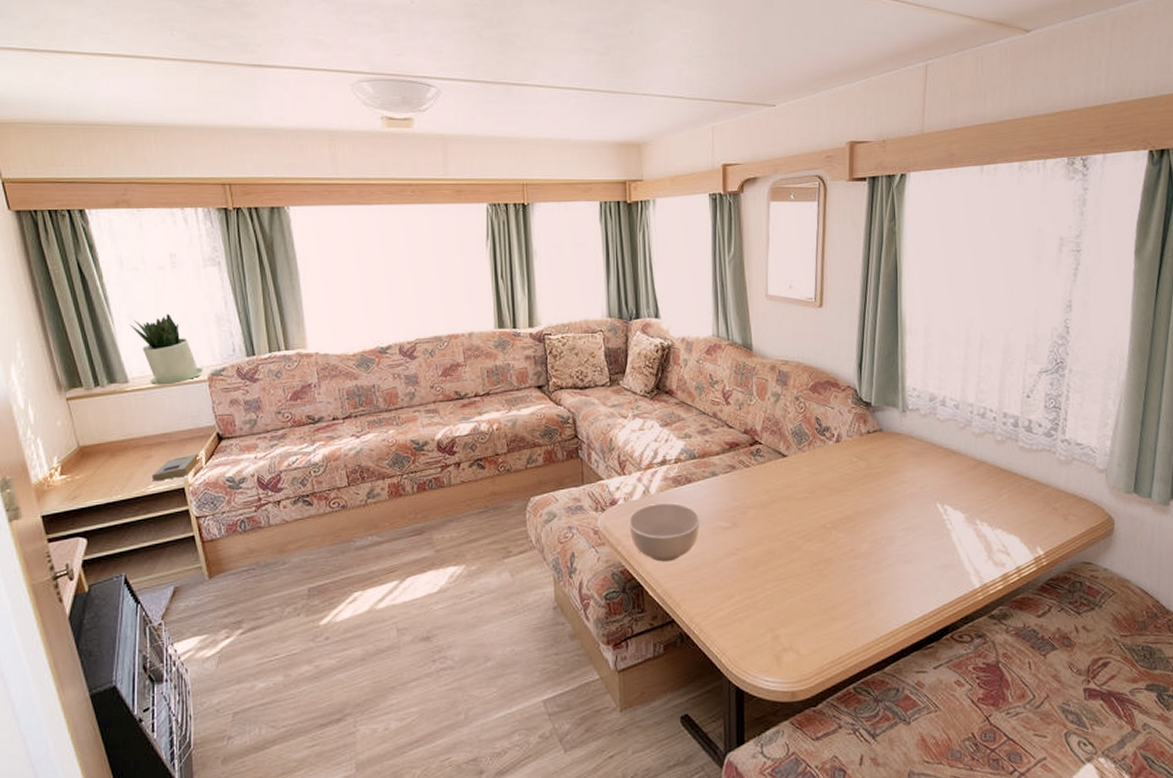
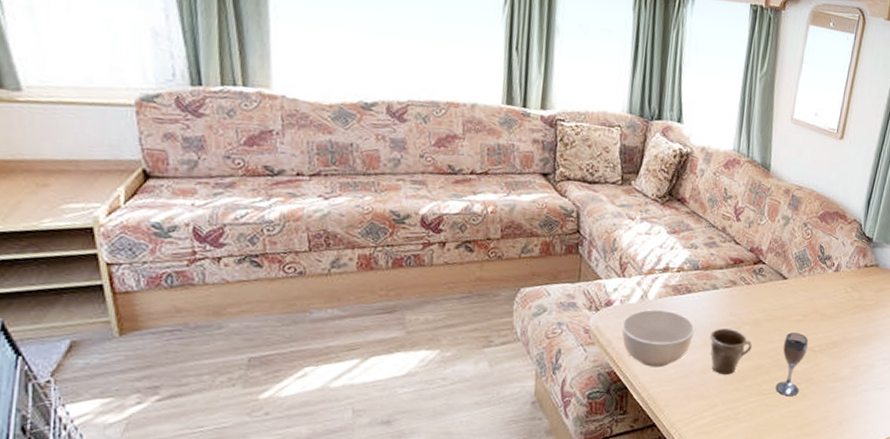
planter: present [130,313,203,385] -> none [28,14,130,103]
book: present [151,453,201,481] -> none [47,189,118,215]
mug: none [716,514,761,563] -> present [709,328,752,376]
cup: none [792,511,820,578] -> present [775,332,809,396]

